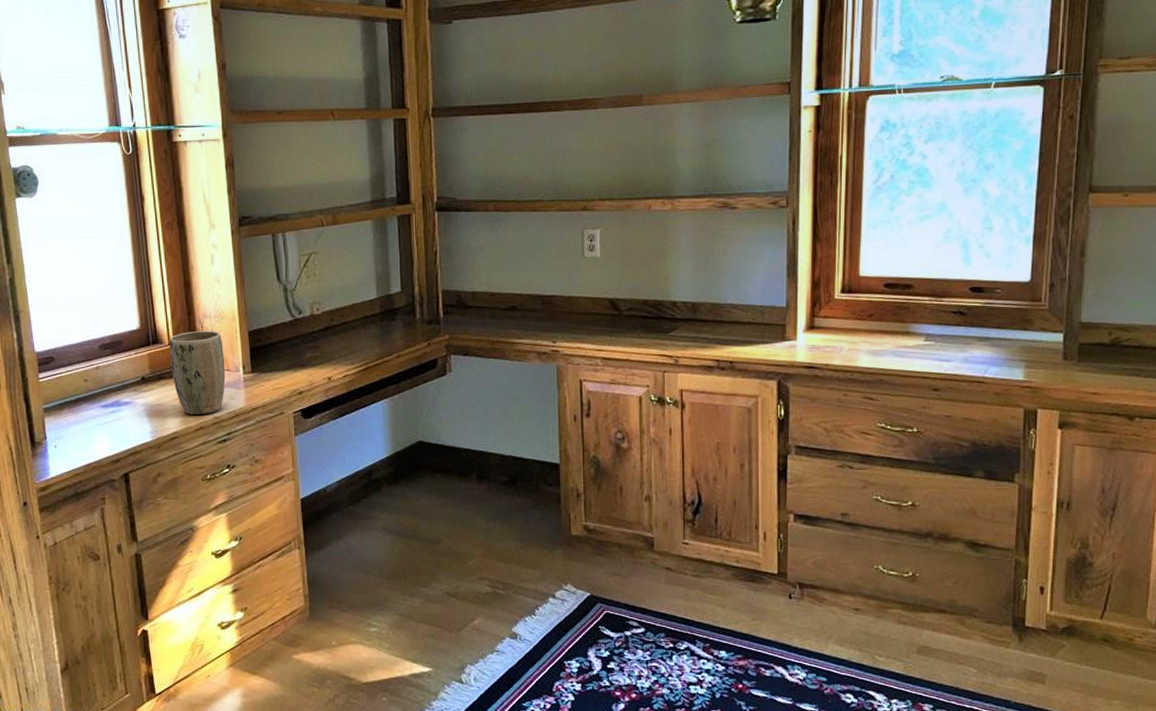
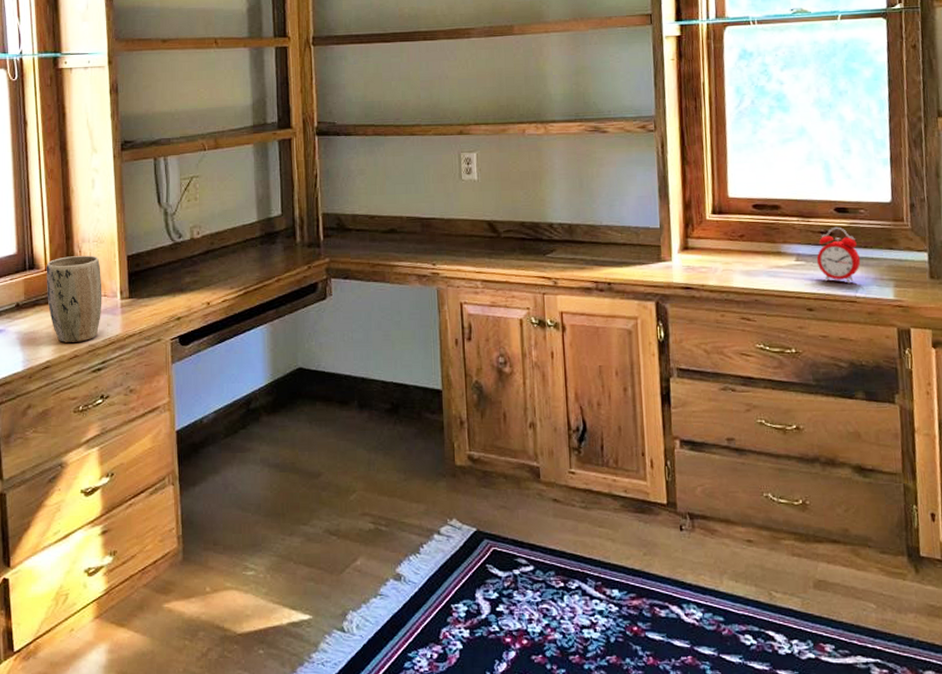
alarm clock: none [946,306,992,364] -> present [816,226,861,284]

